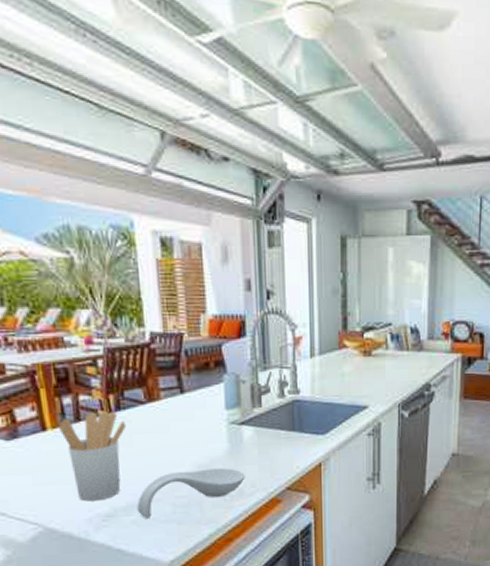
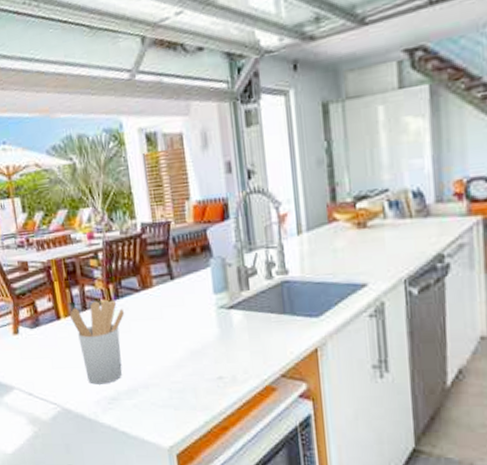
spoon rest: present [137,468,245,520] -> none [137,353,237,404]

